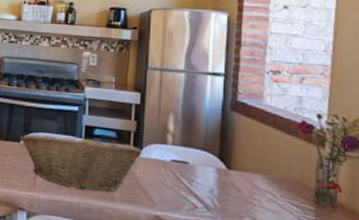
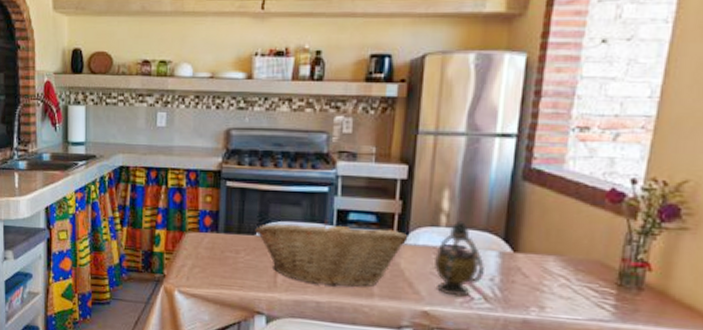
teapot: none [163,140,205,205] -> present [433,220,484,297]

